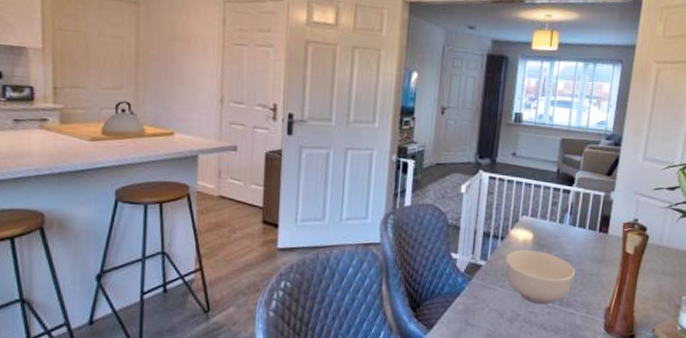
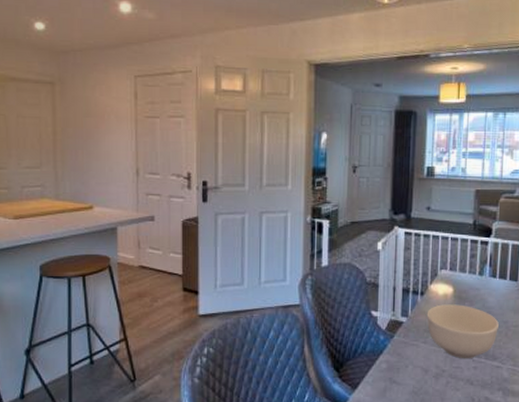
kettle: present [100,101,146,138] -> none [23,179,67,215]

